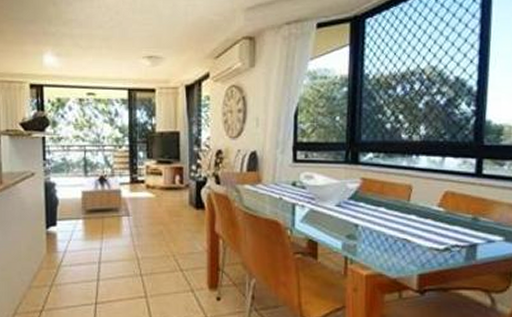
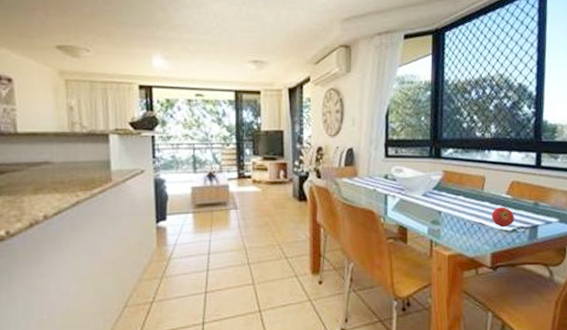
fruit: none [420,221,447,245] -> present [492,207,514,228]

